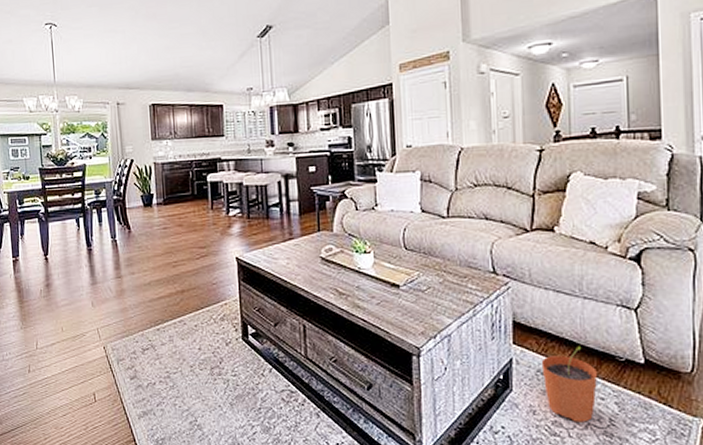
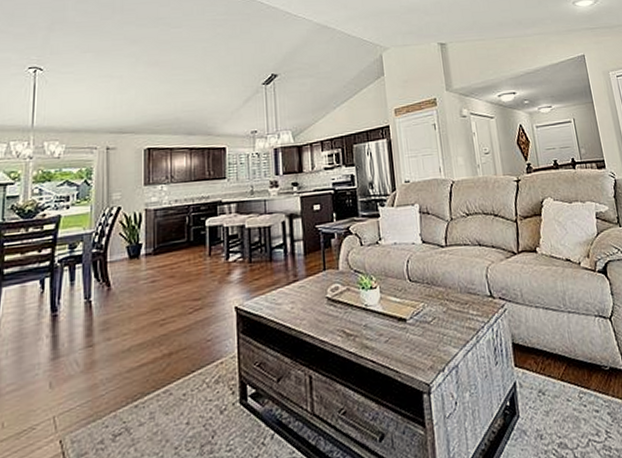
plant pot: present [541,346,598,422] -> none [541,360,592,441]

